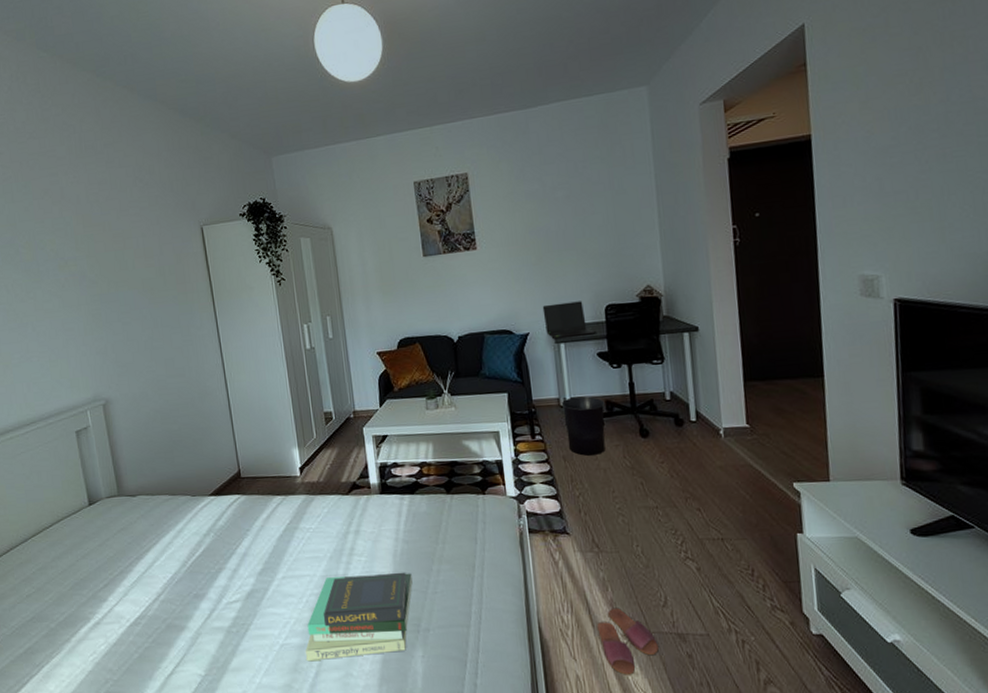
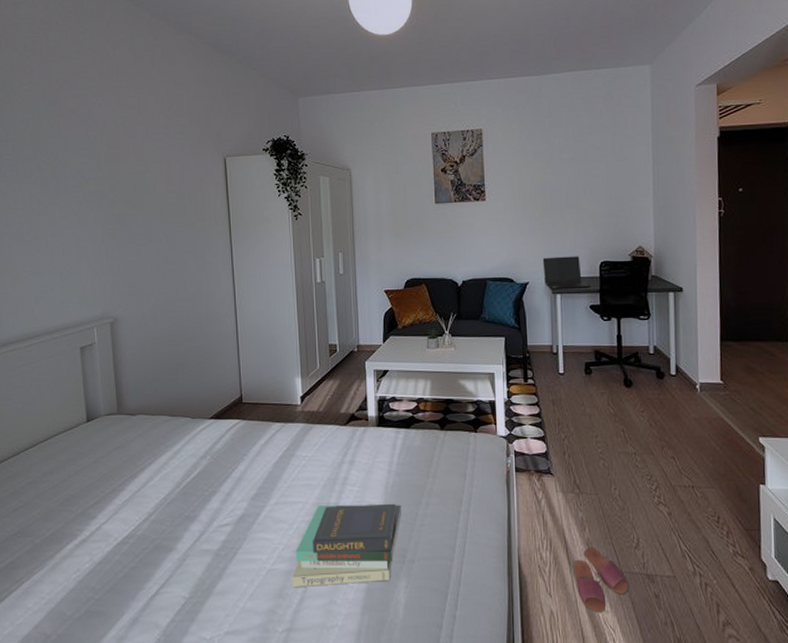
waste bin: present [561,396,606,456] -> none [554,345,594,401]

